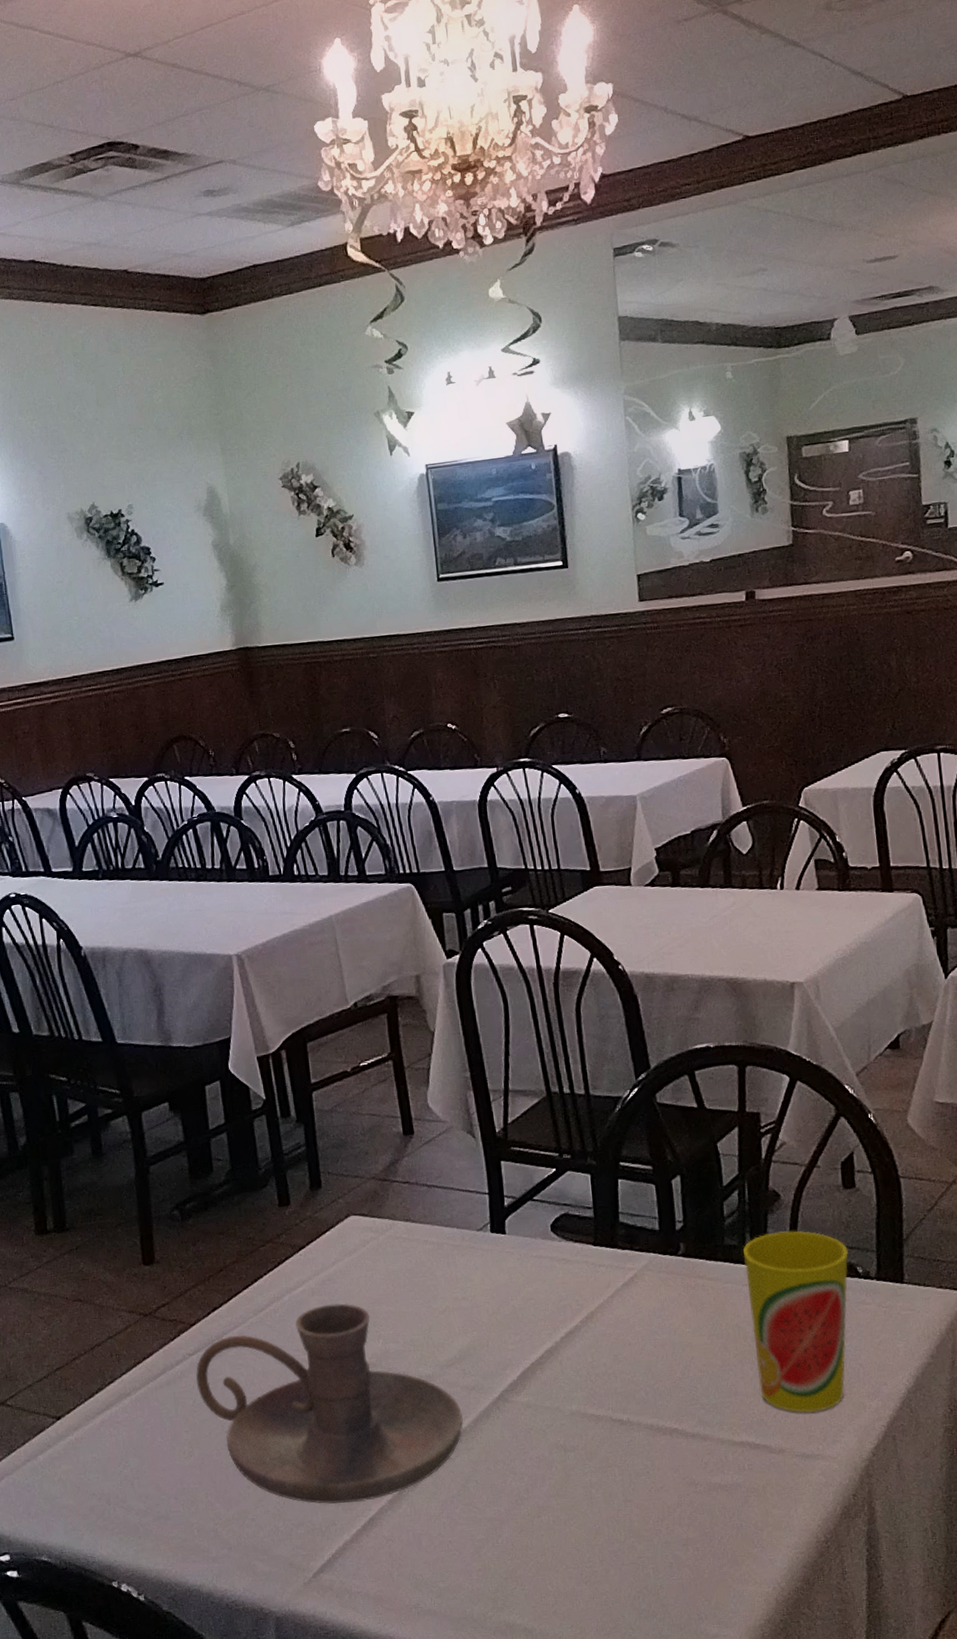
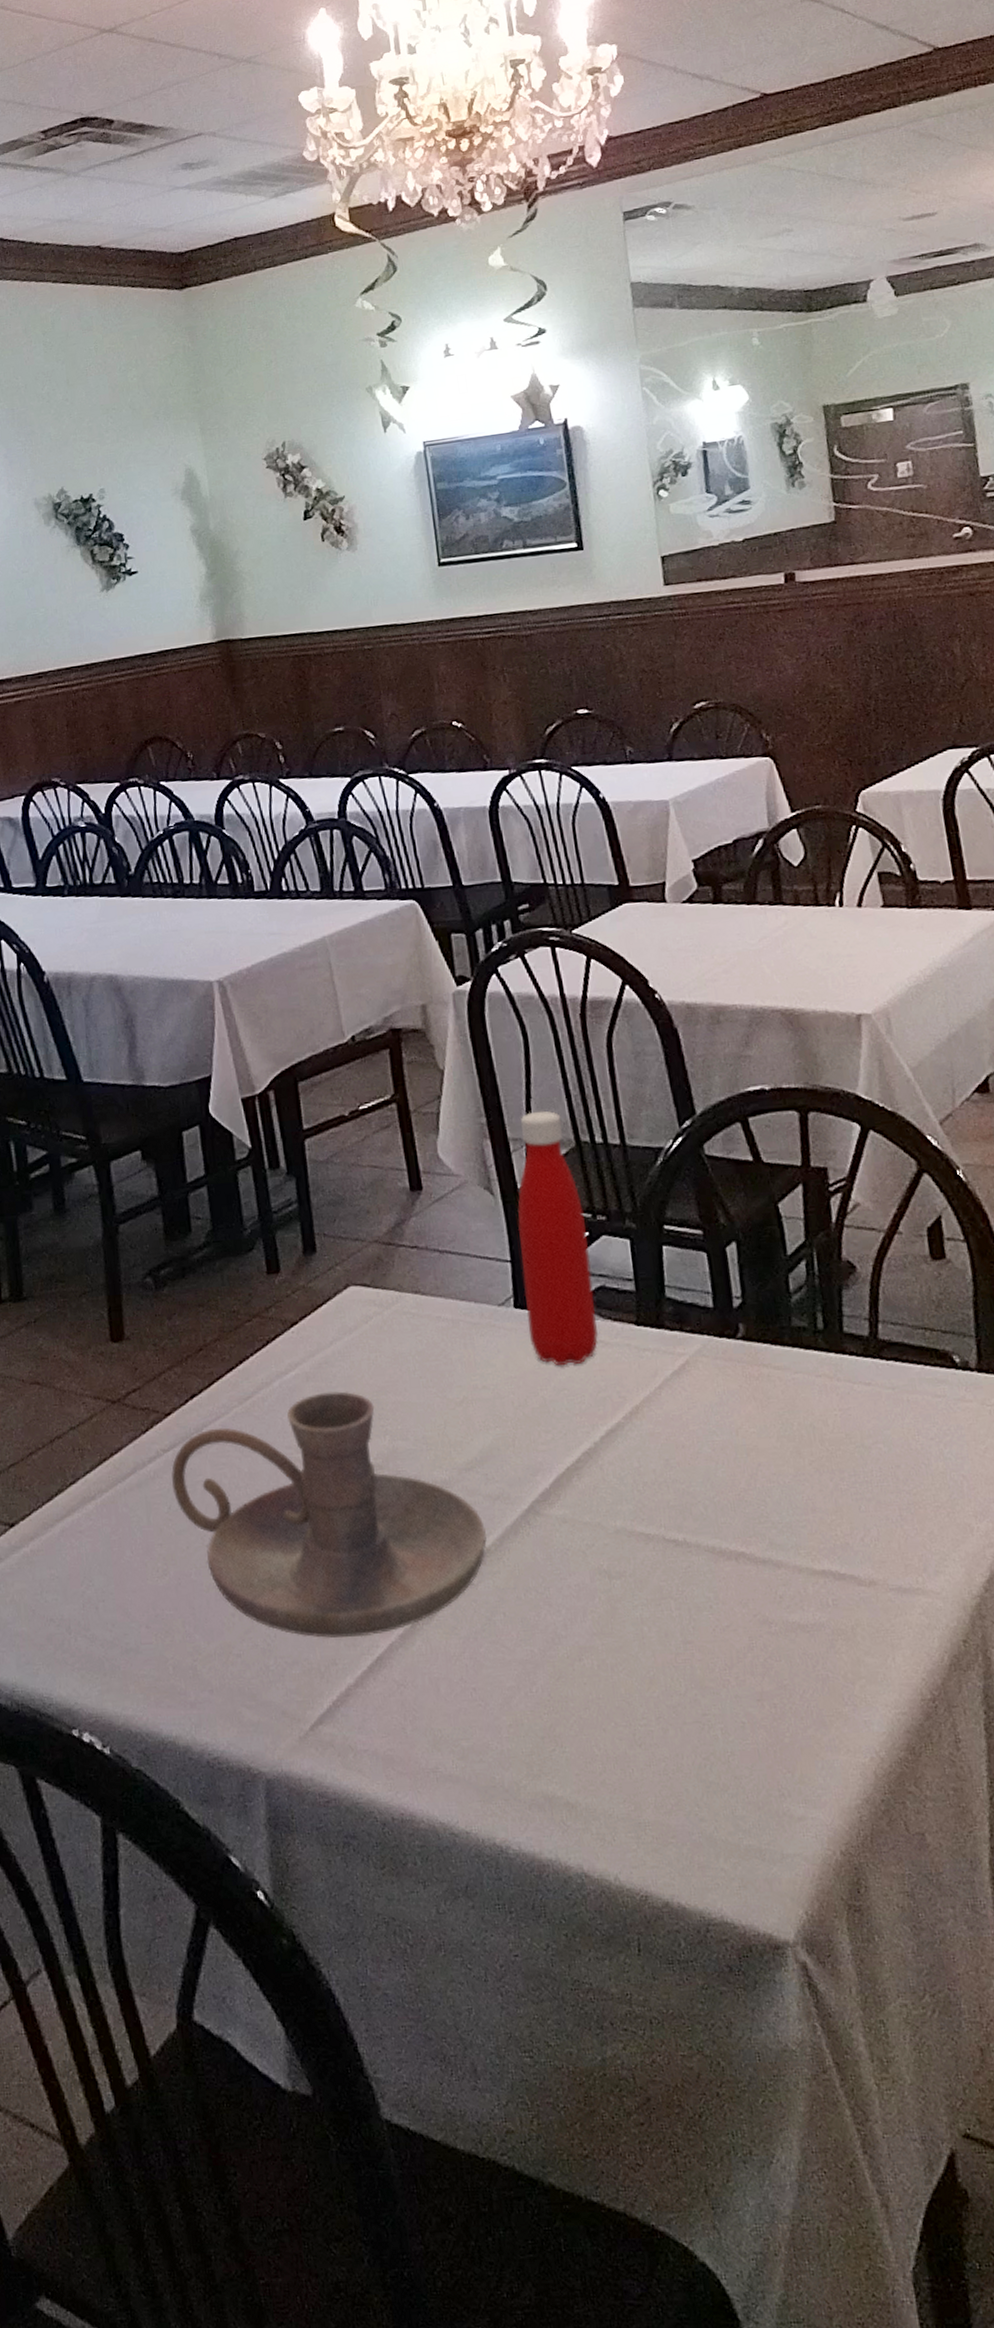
bottle: none [495,1066,562,1280] -> present [517,1110,599,1366]
cup: present [743,1231,848,1413] -> none [815,1310,946,1536]

